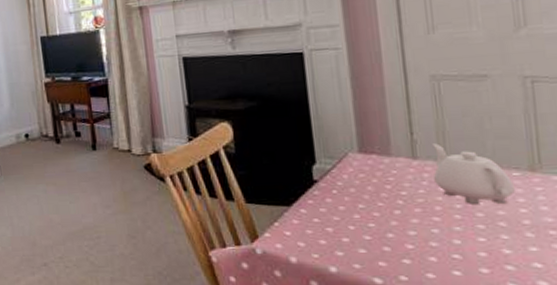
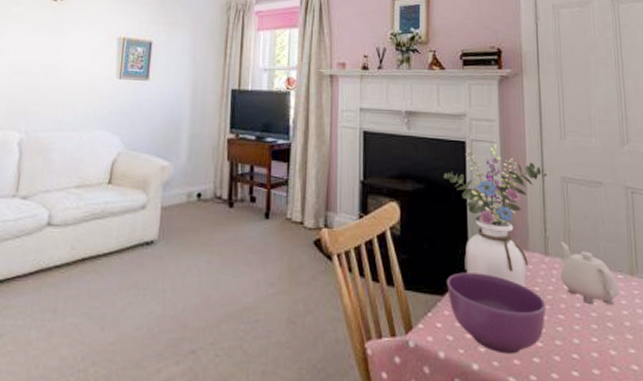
bouquet: none [279,50,412,193] -> present [443,144,548,288]
bowl: none [292,182,417,257] -> present [446,272,546,354]

